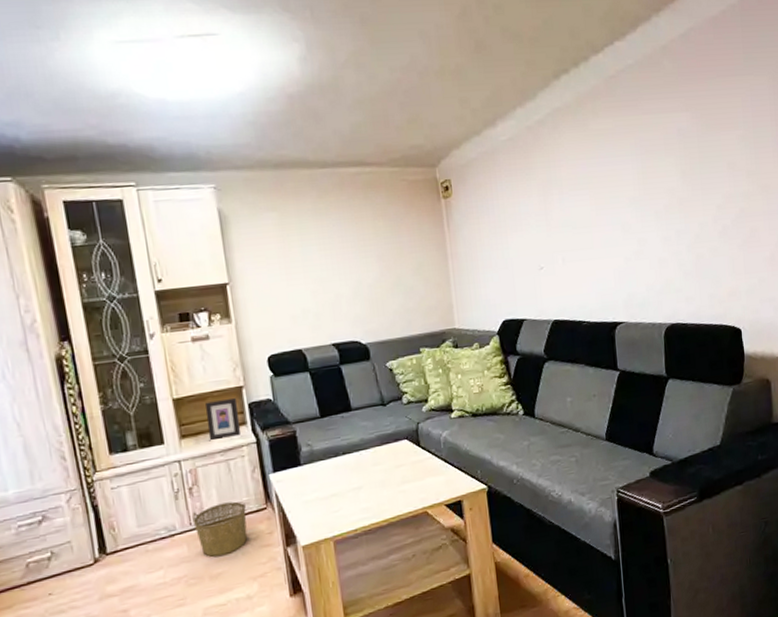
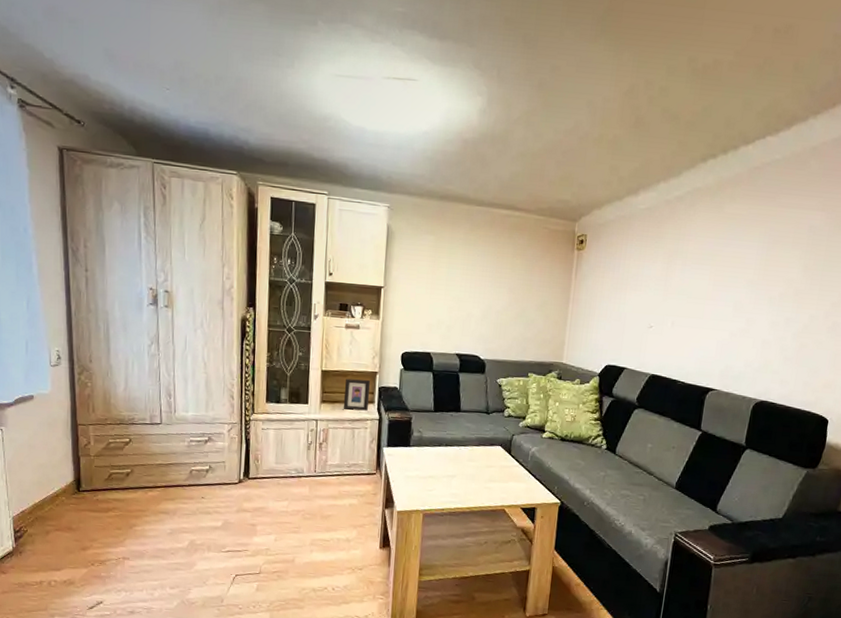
basket: present [192,501,248,558] -> none [317,461,360,503]

